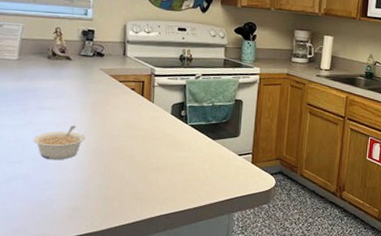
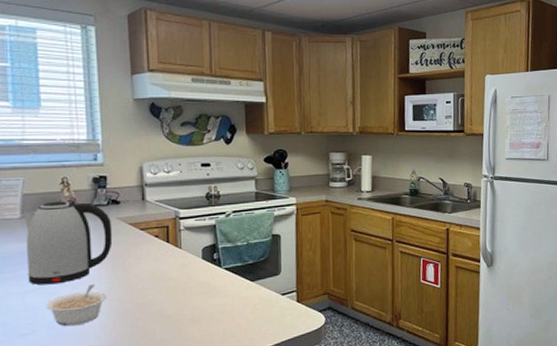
kettle: none [19,48,96,122] -> present [23,200,113,285]

